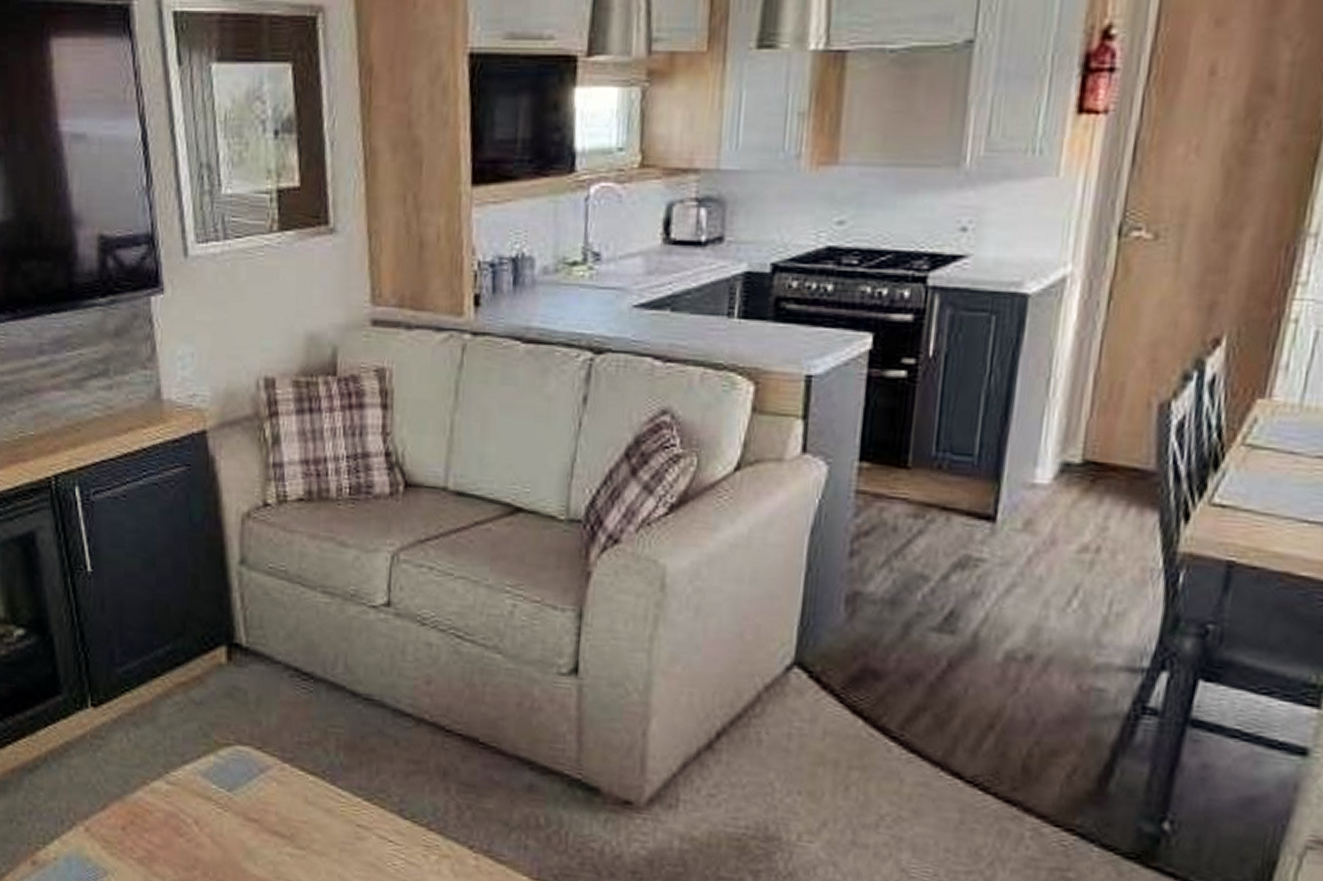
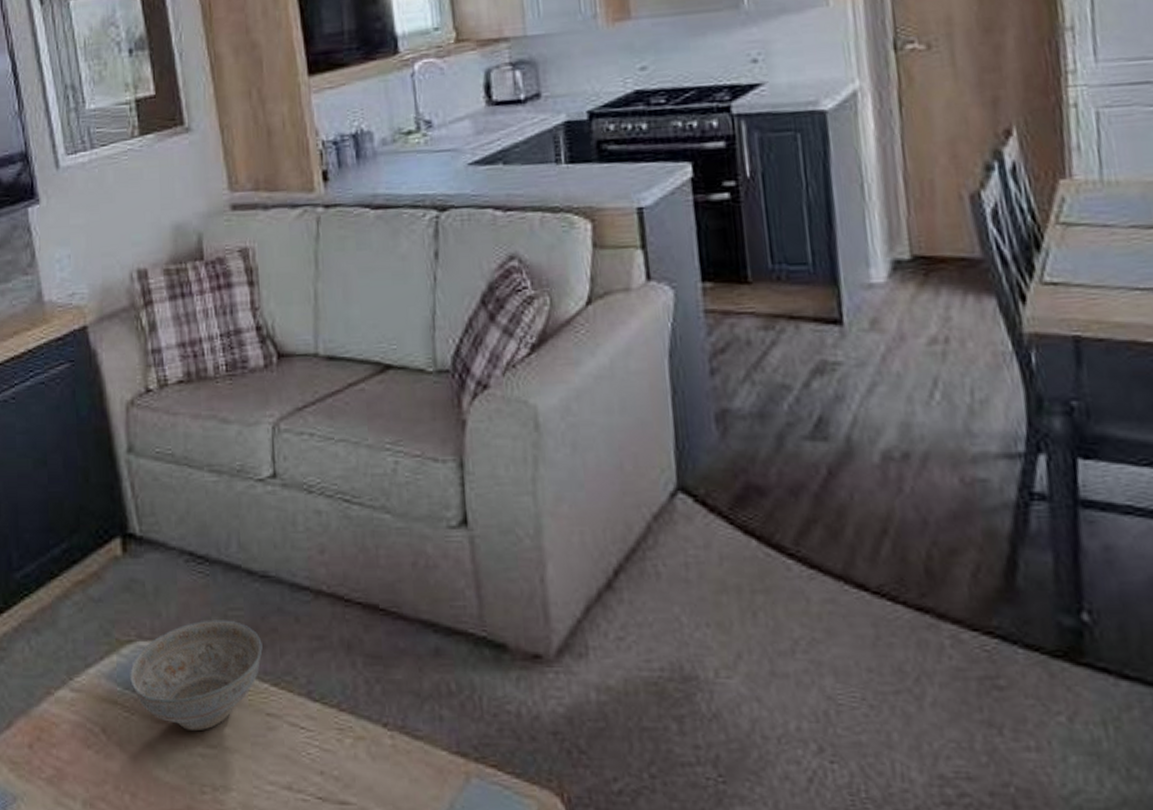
decorative bowl: none [225,733,359,833] -> present [129,620,263,732]

